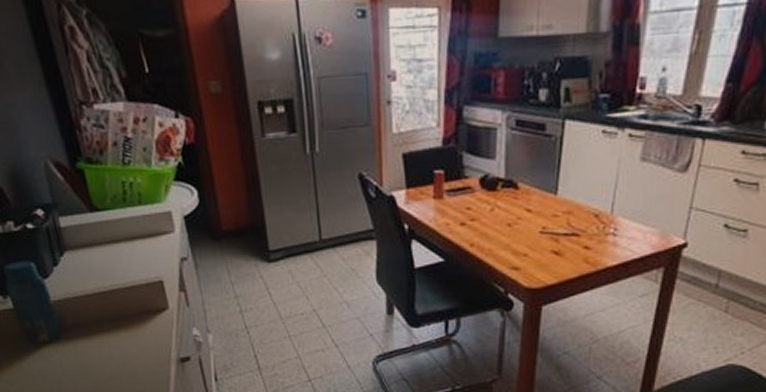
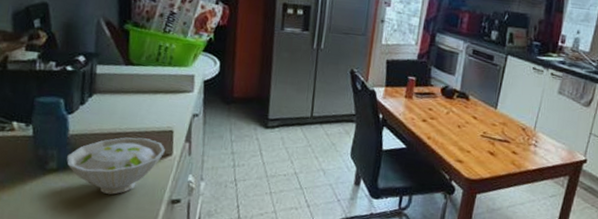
bowl: none [56,294,161,360] -> present [67,137,166,195]

